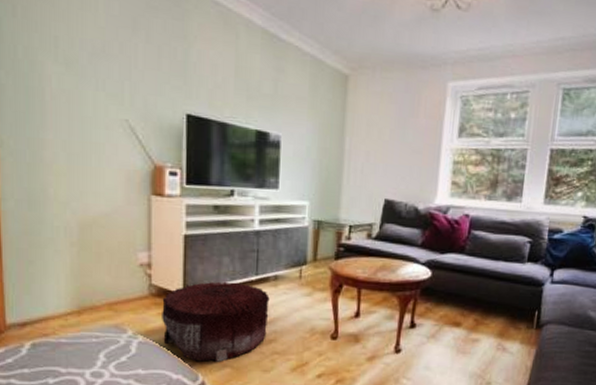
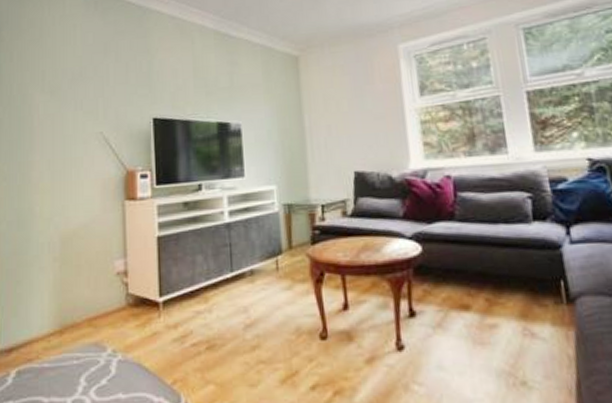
pouf: present [162,281,270,362] -> none [139,282,249,379]

